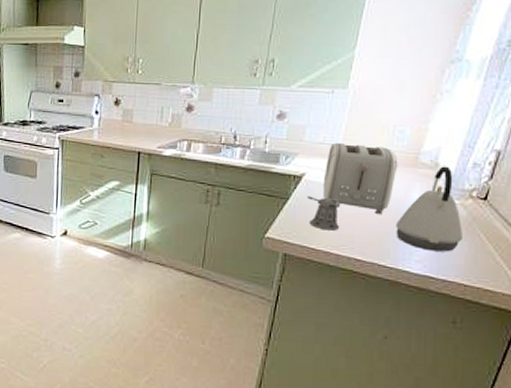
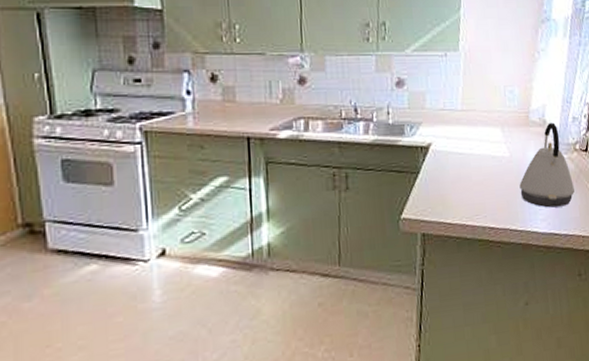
pepper shaker: present [307,196,341,231] -> none [437,167,471,202]
toaster: present [323,142,398,215] -> none [449,107,513,179]

